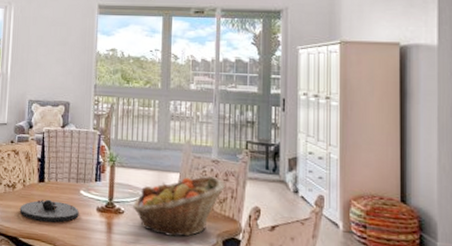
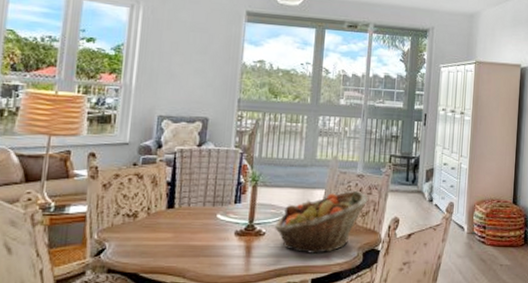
plate: present [19,199,79,223] -> none [141,227,215,253]

